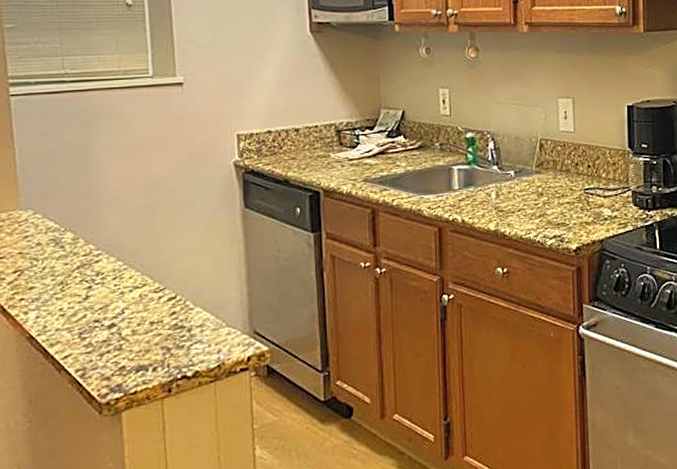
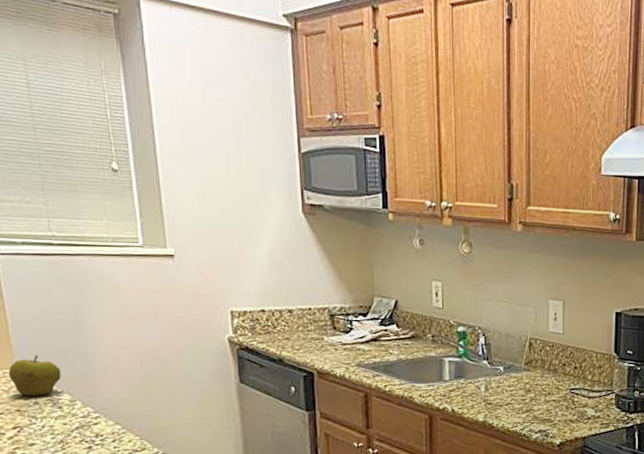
apple: none [14,194,65,237] -> present [9,355,61,396]

